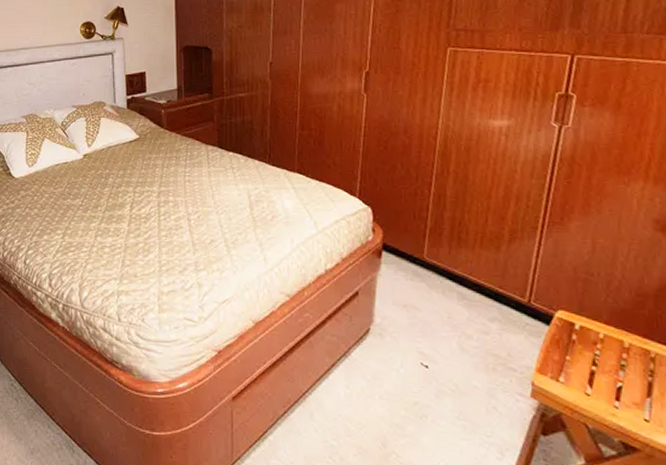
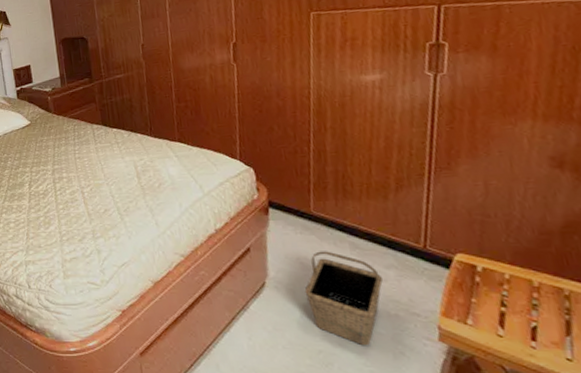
basket: none [408,299,485,400] -> present [304,251,383,346]

